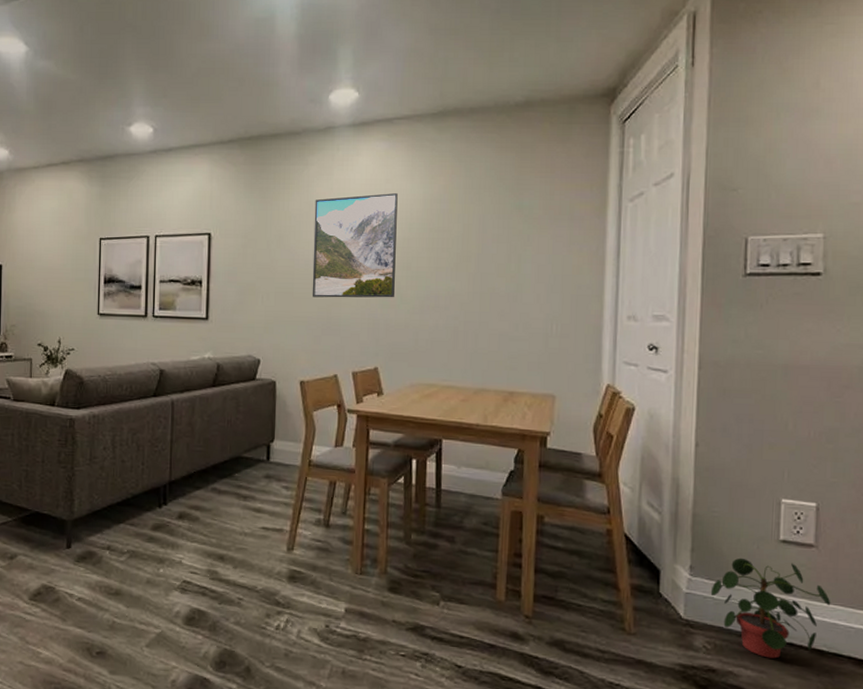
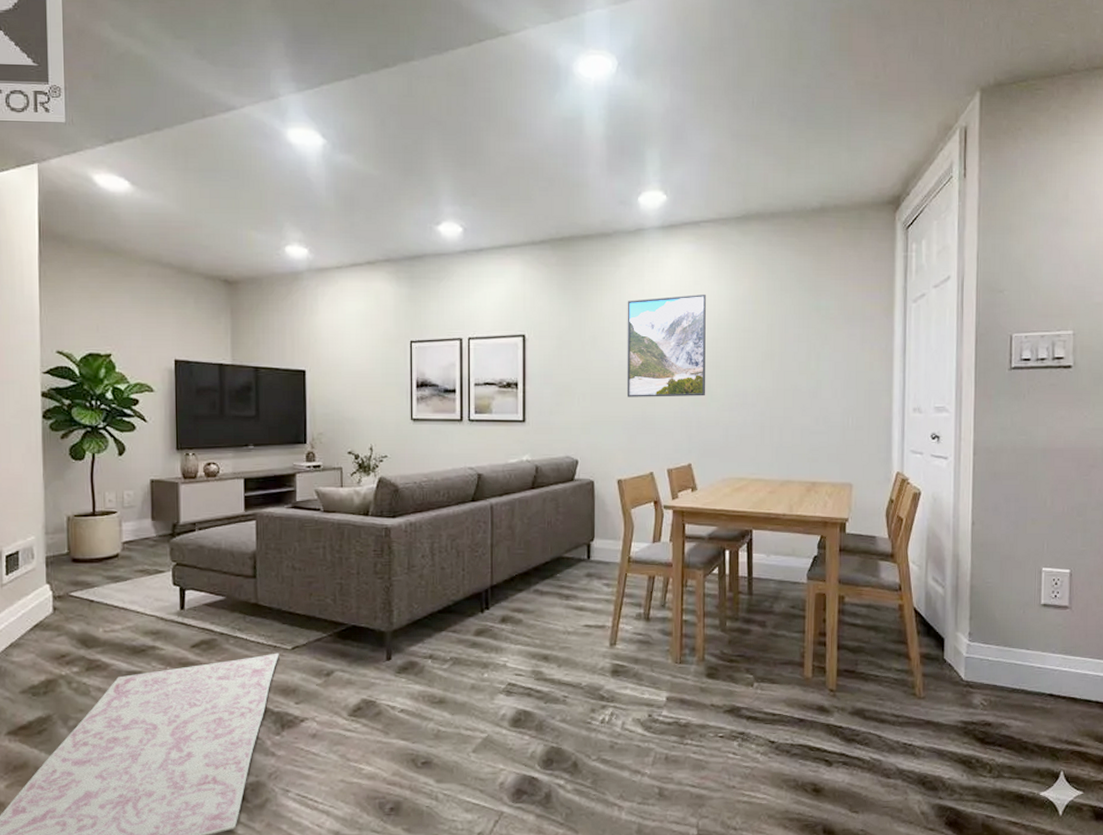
potted plant: present [710,557,831,659] -> none [986,622,1082,709]

